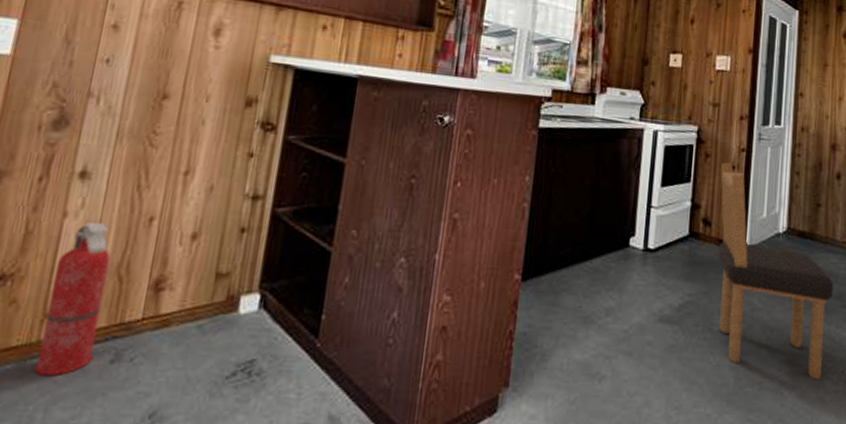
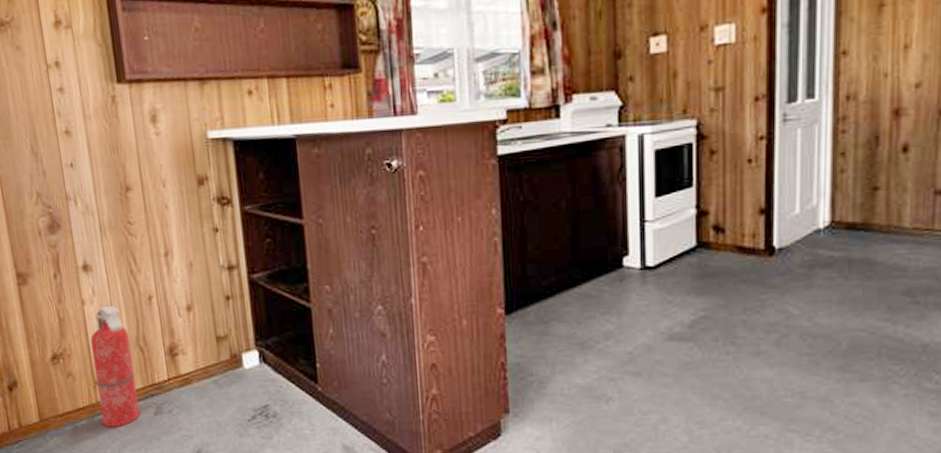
dining chair: present [718,162,834,380] -> none [733,156,901,385]

